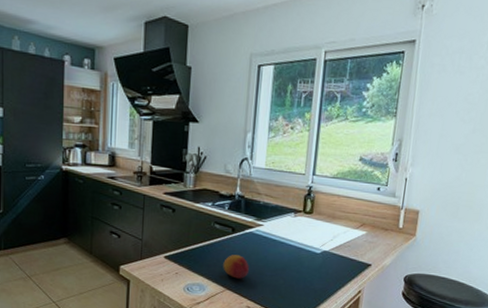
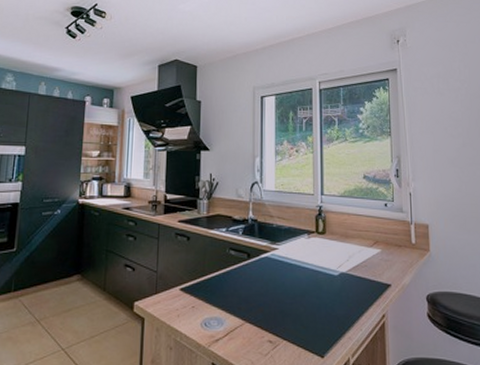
fruit: present [223,255,249,279] -> none [241,282,267,309]

